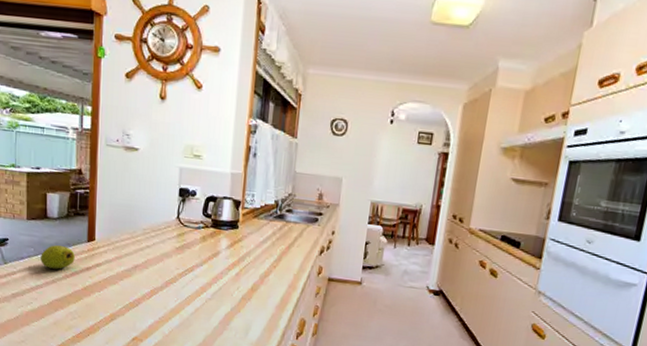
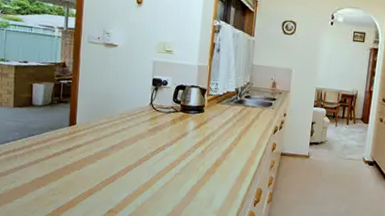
fruit: present [41,245,75,270] -> none [25,129,57,151]

